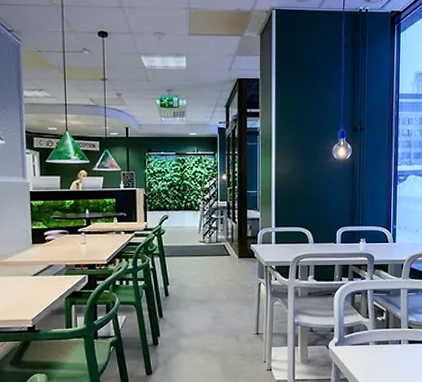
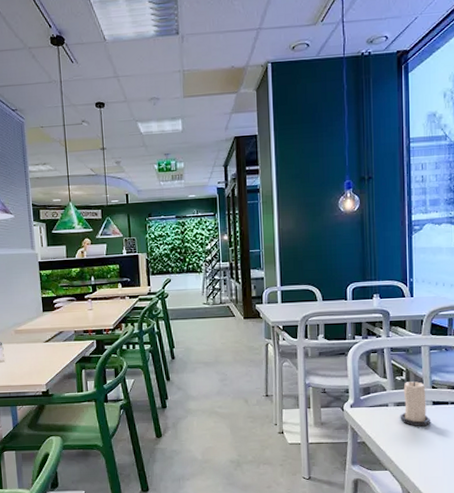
candle: none [379,320,406,364] -> present [400,379,430,427]

